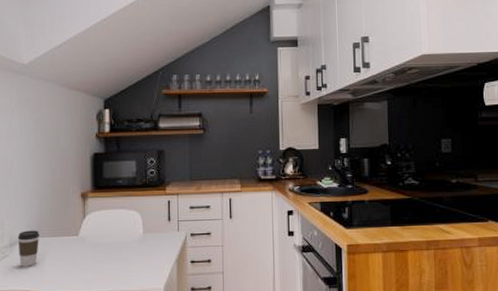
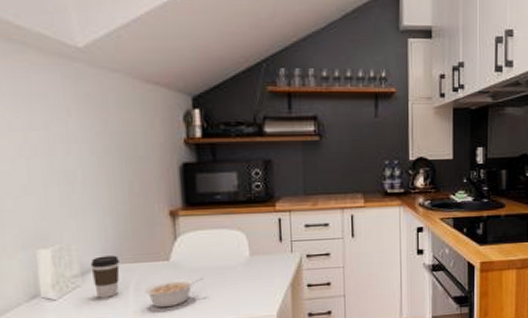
legume: none [57,252,105,278] -> present [145,278,204,308]

